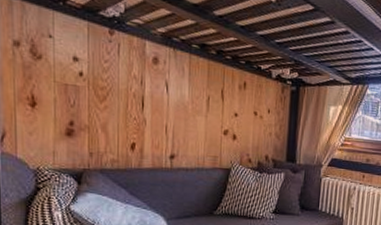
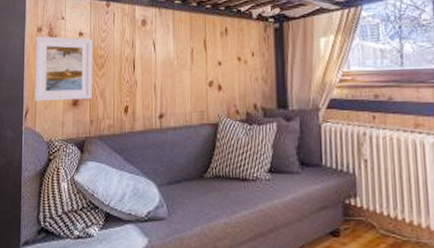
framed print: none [11,50,91,132] -> present [34,36,92,101]

